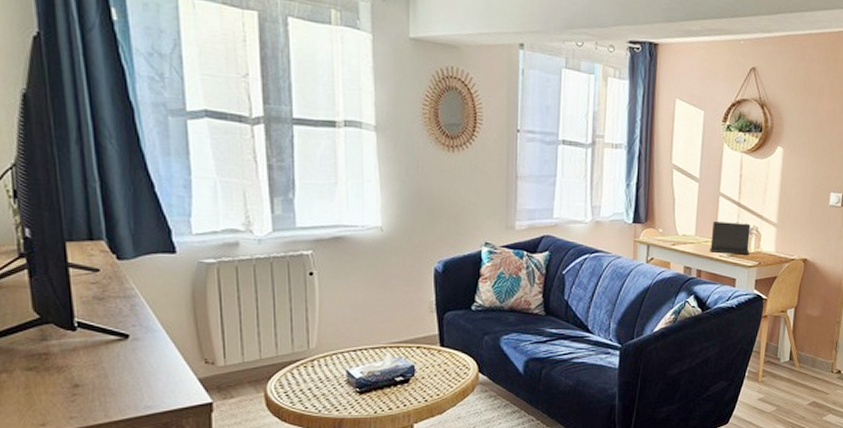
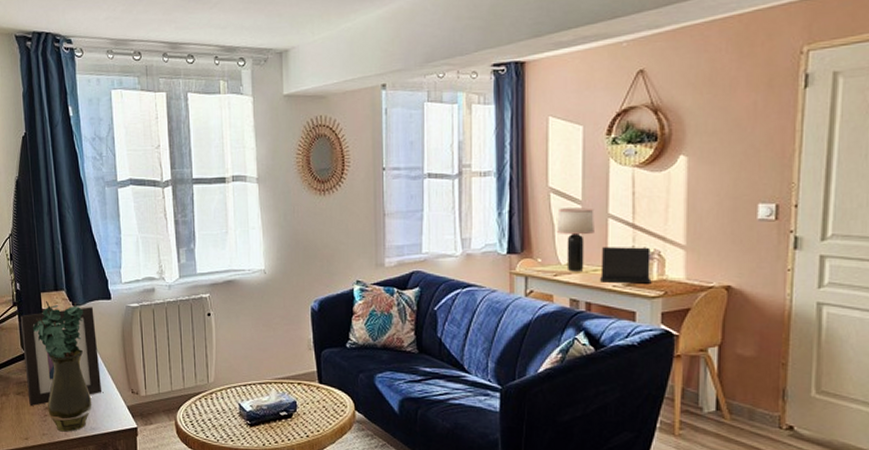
picture frame: none [31,261,162,383] -> present [20,307,102,406]
vase: none [52,253,147,413] -> present [32,301,92,432]
table lamp: none [677,184,709,242] -> present [557,208,594,272]

